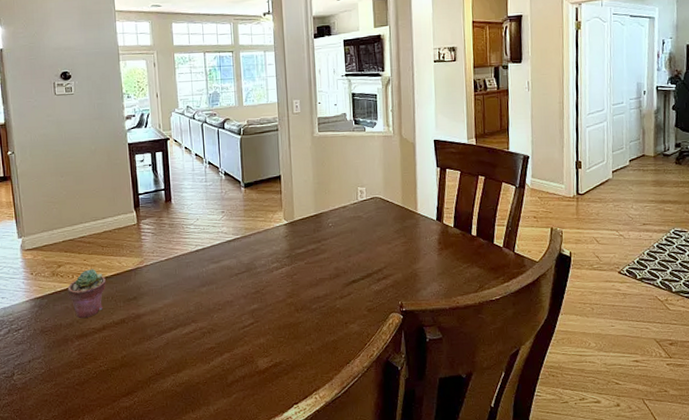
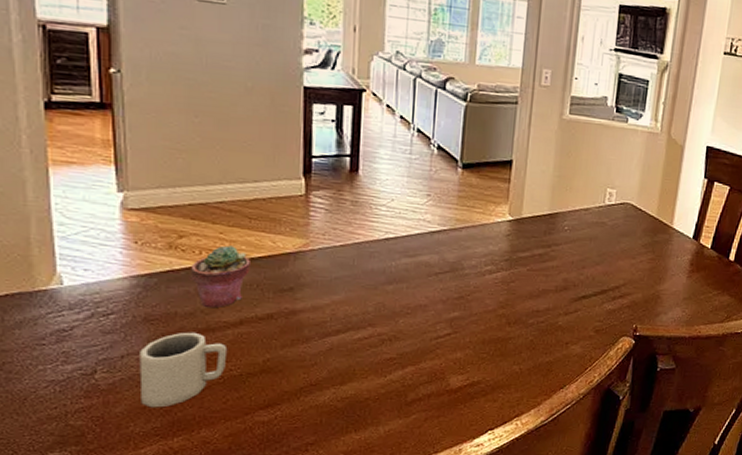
cup: none [40,338,97,400] -> present [139,332,228,408]

